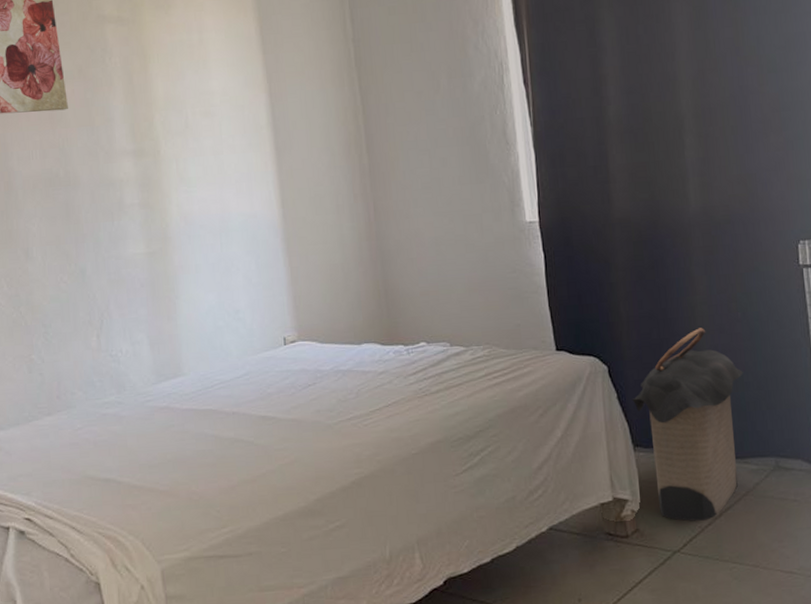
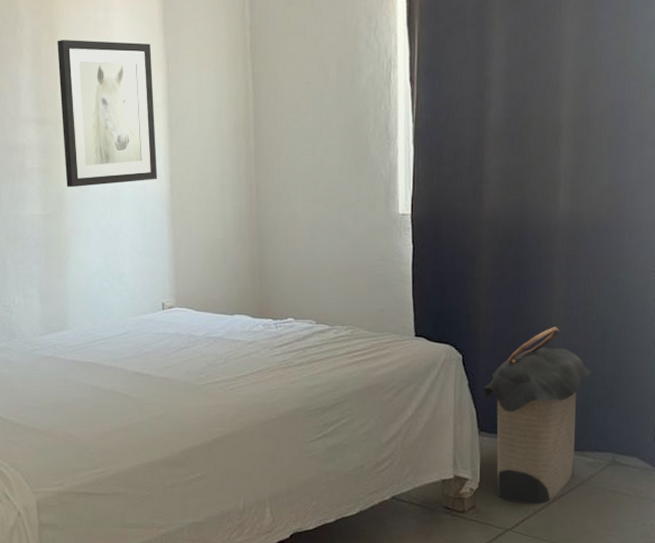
wall art: none [150,63,268,222] -> present [57,40,158,188]

